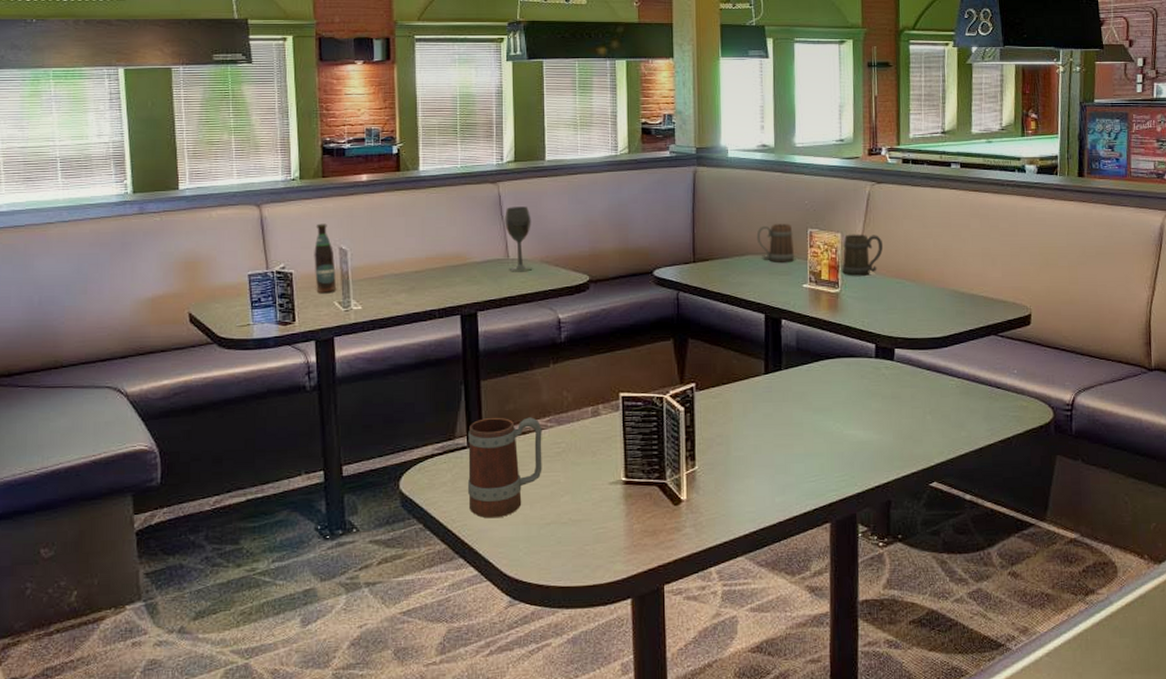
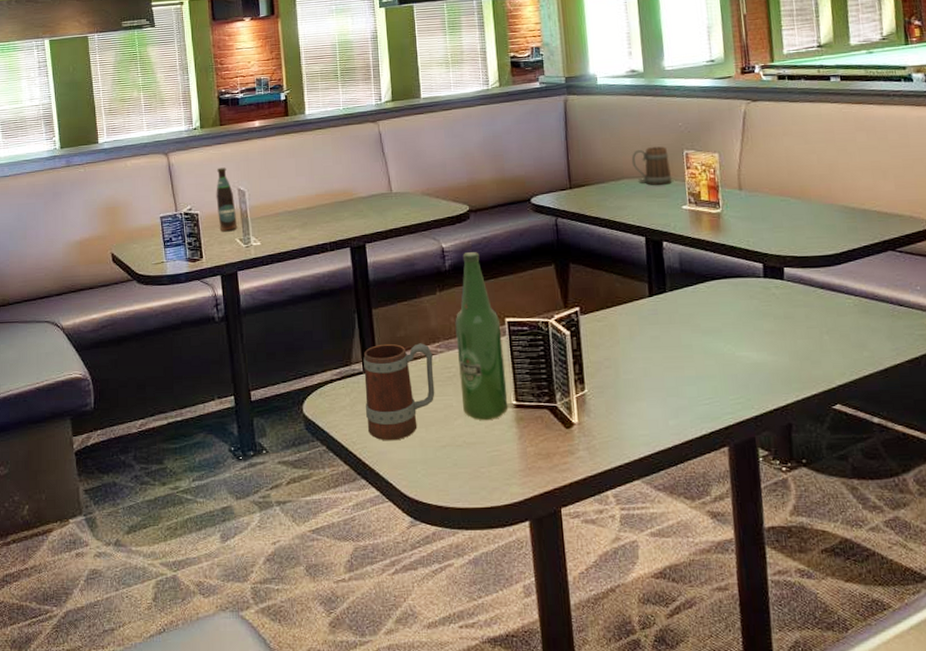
wine glass: present [505,207,533,272] -> none [386,143,415,205]
beer bottle: none [567,324,617,498] -> present [455,252,508,421]
beer mug: present [842,234,884,277] -> none [721,153,764,197]

